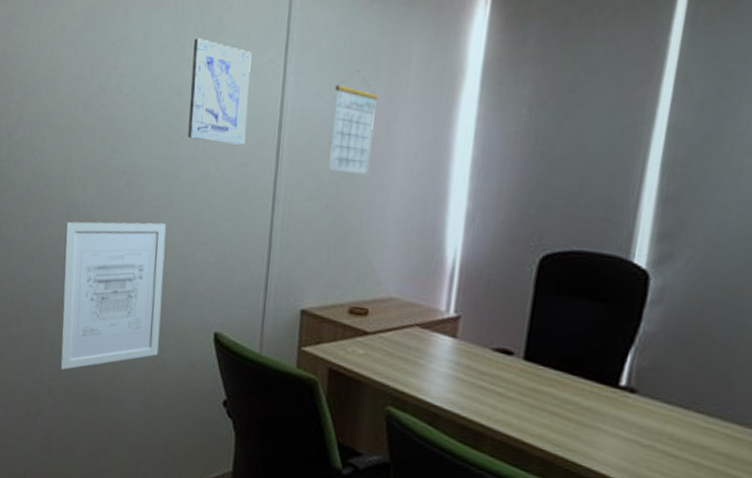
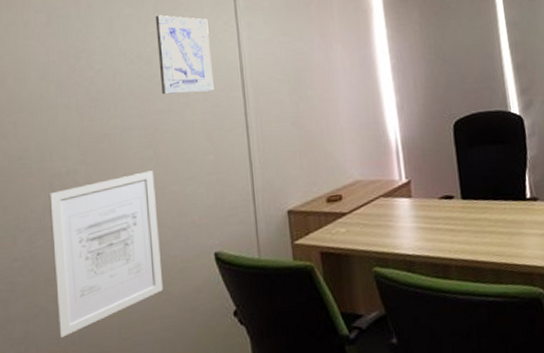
calendar: present [328,70,378,174] -> none [281,19,319,96]

